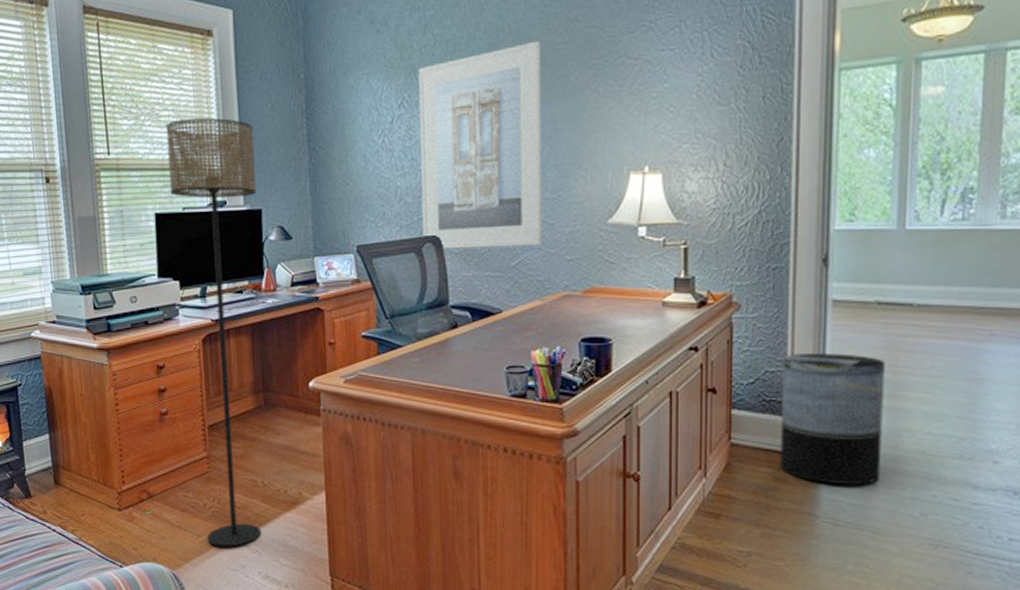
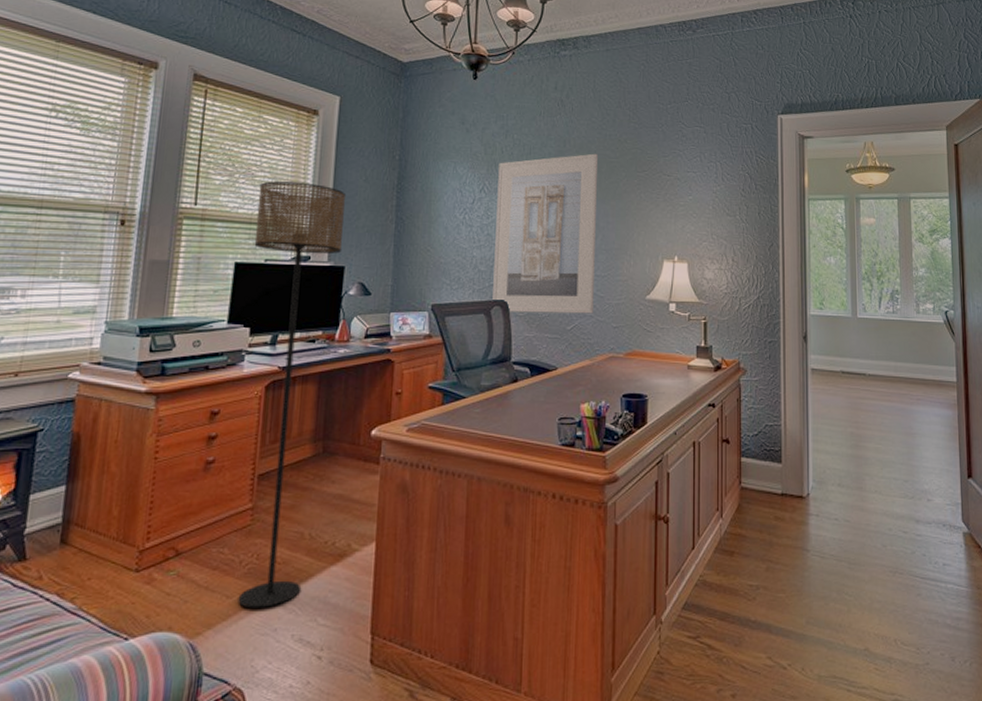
trash can: present [781,353,885,486] -> none [778,411,852,522]

